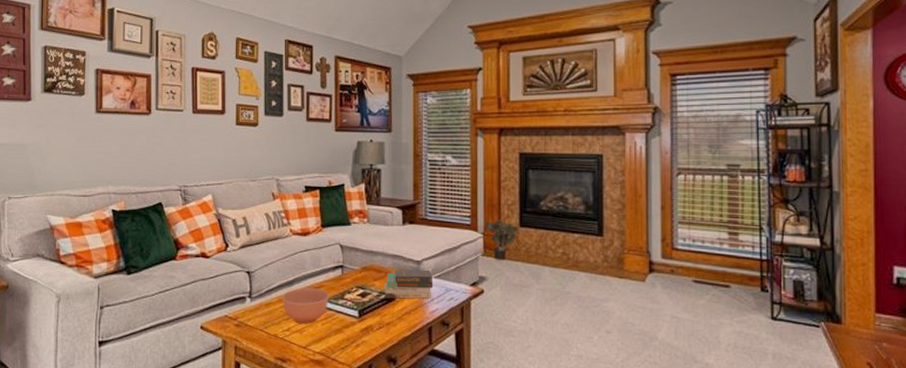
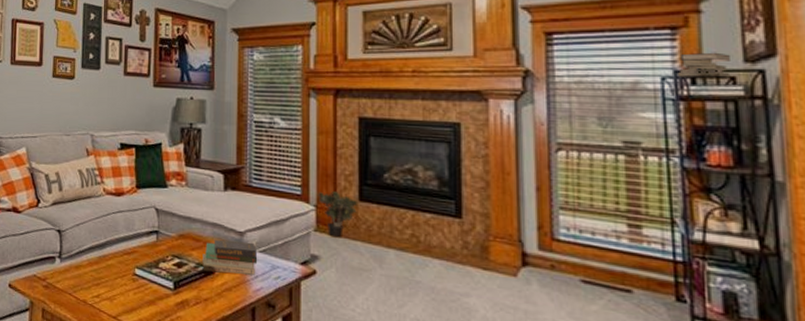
bowl: present [282,288,330,324] -> none [92,252,143,292]
books: none [767,89,806,111] -> present [677,52,731,79]

